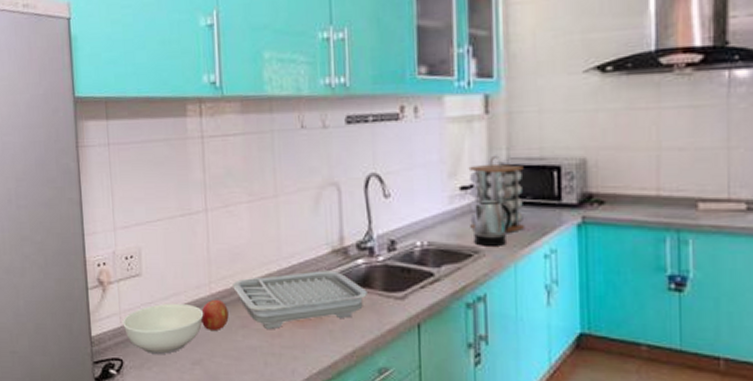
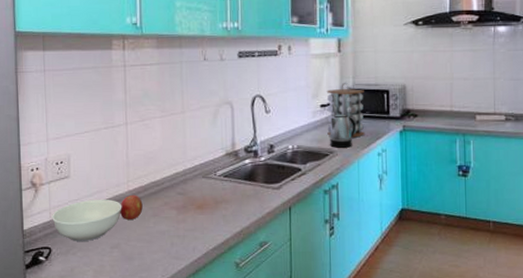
dish rack: present [231,271,367,330] -> none [146,169,252,217]

